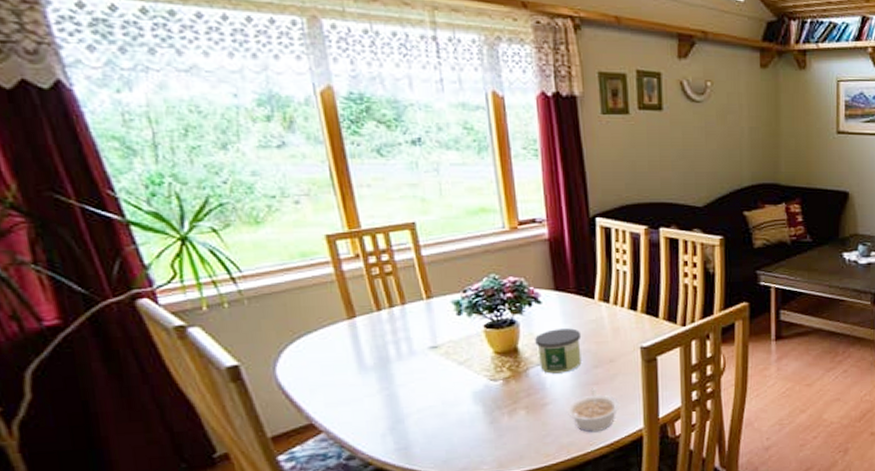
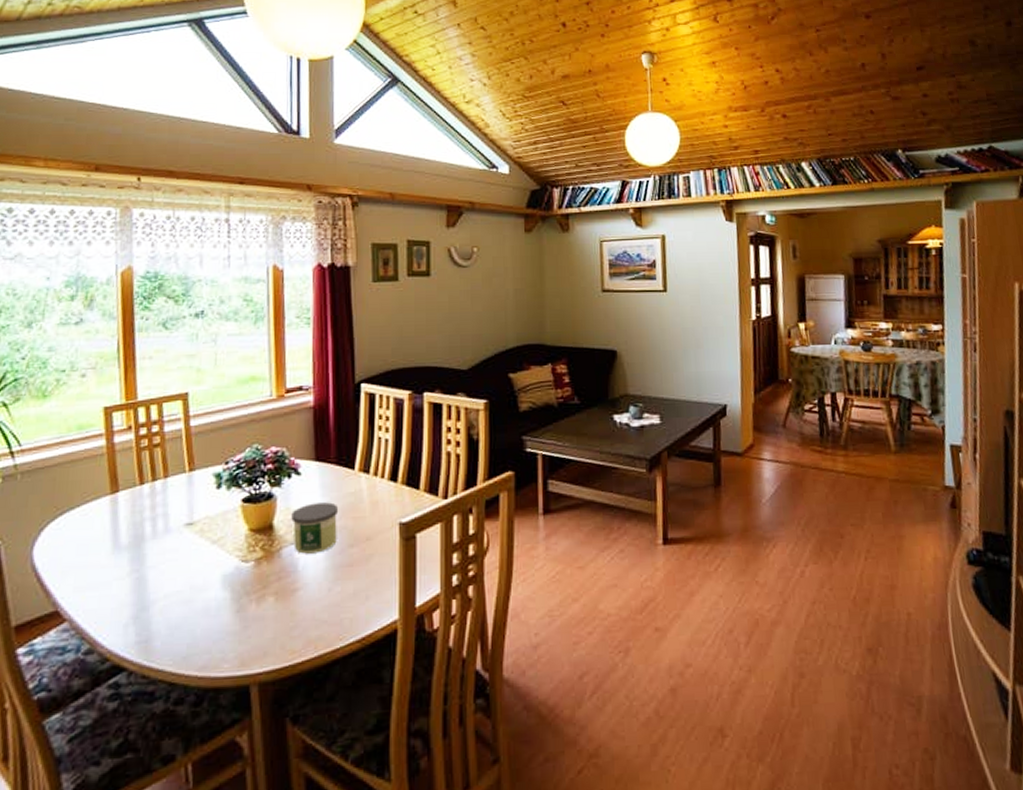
legume: present [568,388,620,433] -> none [319,570,375,625]

